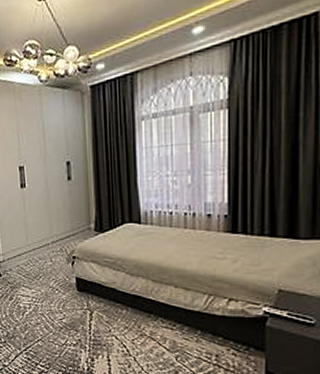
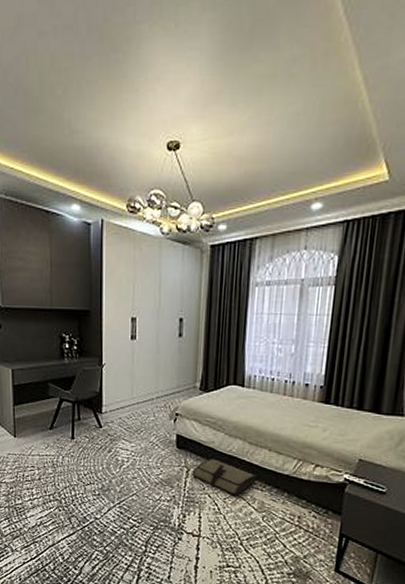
tool roll: none [96,300,166,336] -> present [192,459,257,496]

